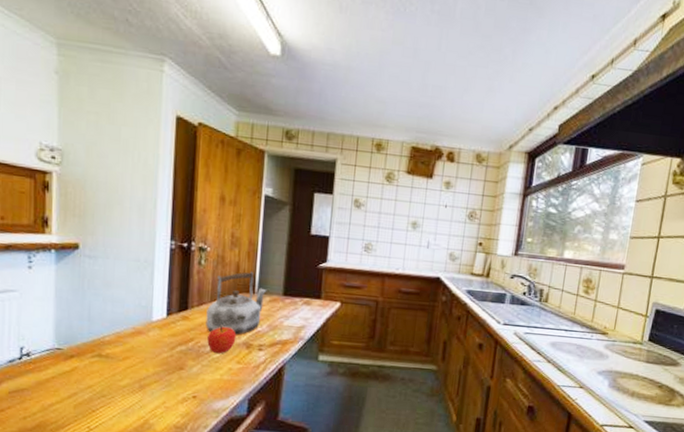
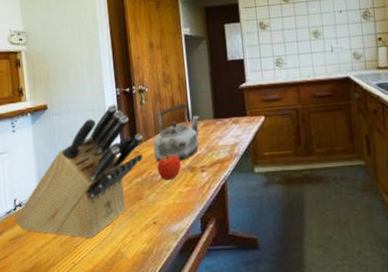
knife block: none [17,258,195,403] -> present [14,104,143,238]

